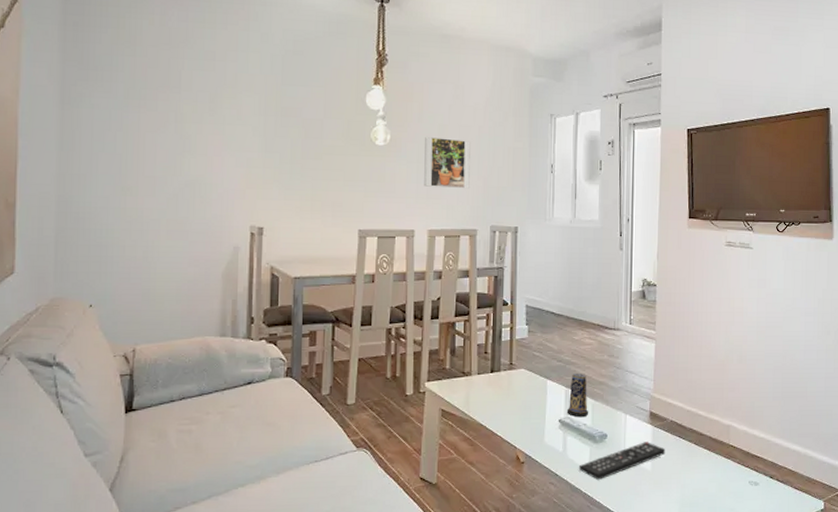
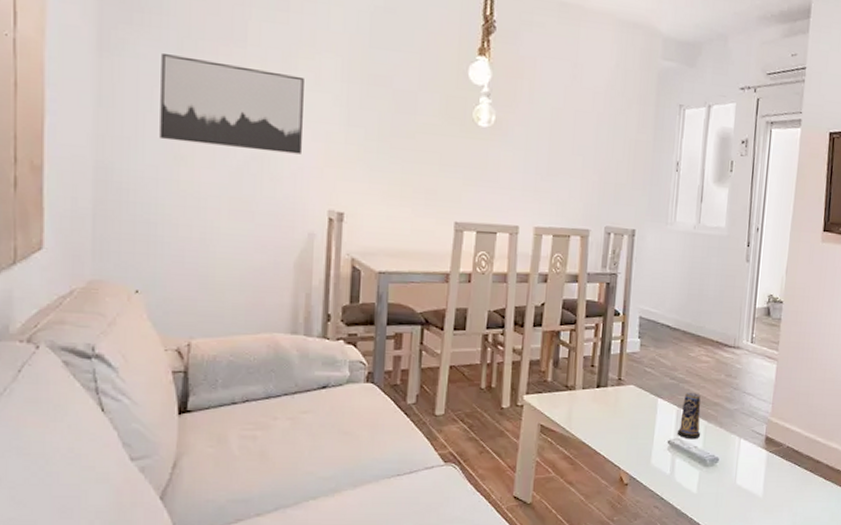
wall art: none [110,103,228,179] -> present [160,54,304,154]
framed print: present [424,136,471,189] -> none [532,120,587,184]
remote control: present [579,442,666,480] -> none [687,467,780,505]

